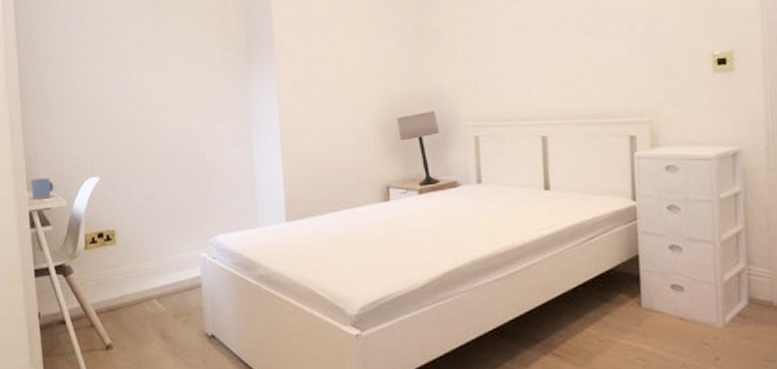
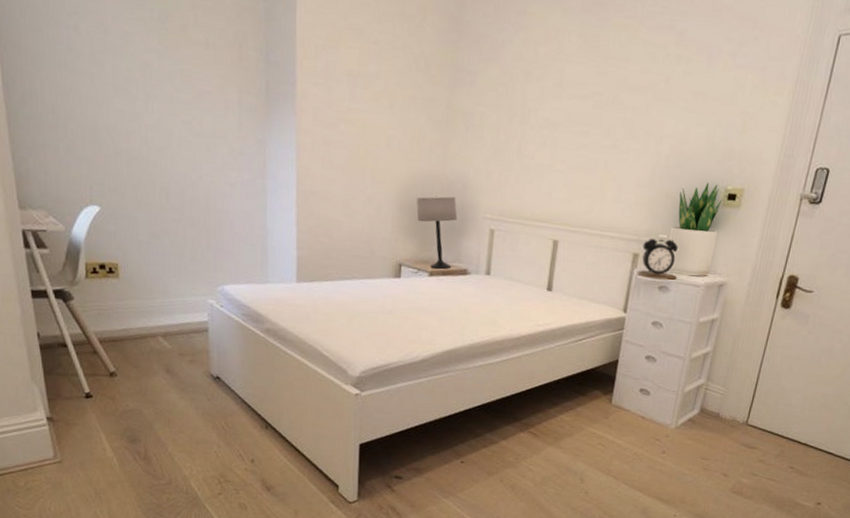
mug: present [30,178,54,200] -> none [21,197,50,220]
alarm clock: none [638,112,683,160] -> present [637,234,678,281]
planter: none [663,51,718,151] -> present [667,182,723,277]

